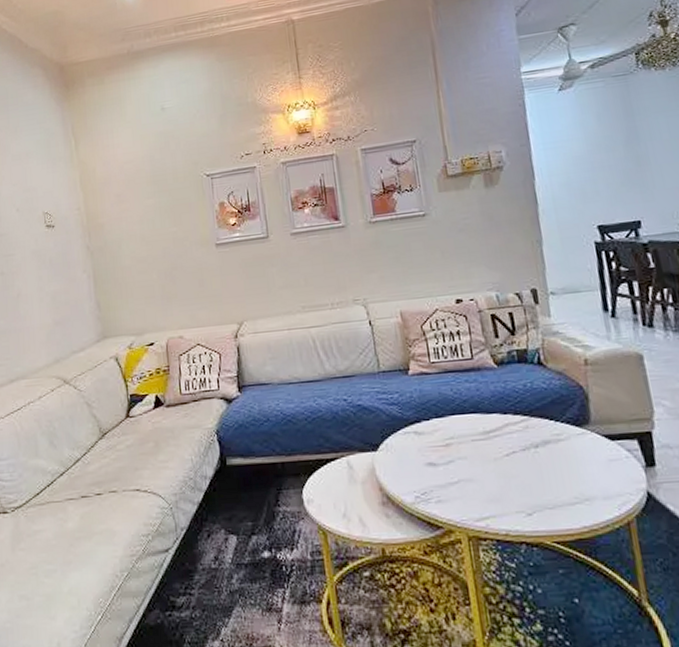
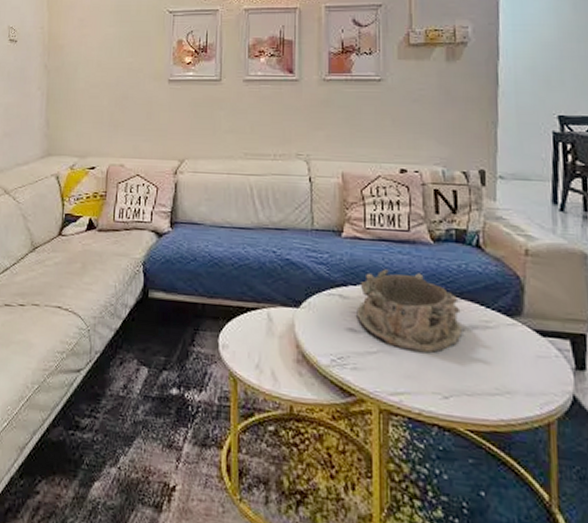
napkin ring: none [432,398,536,475] -> present [356,269,462,353]

